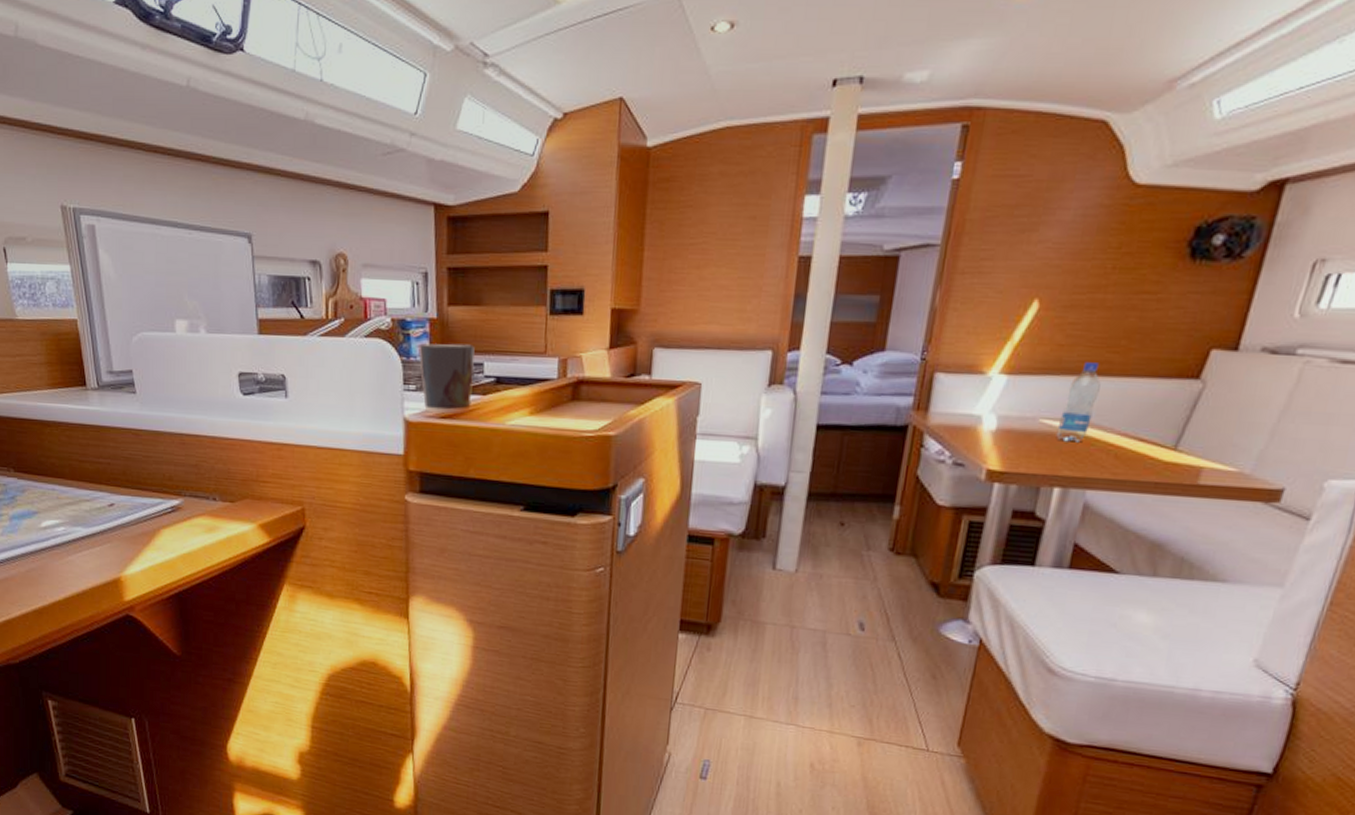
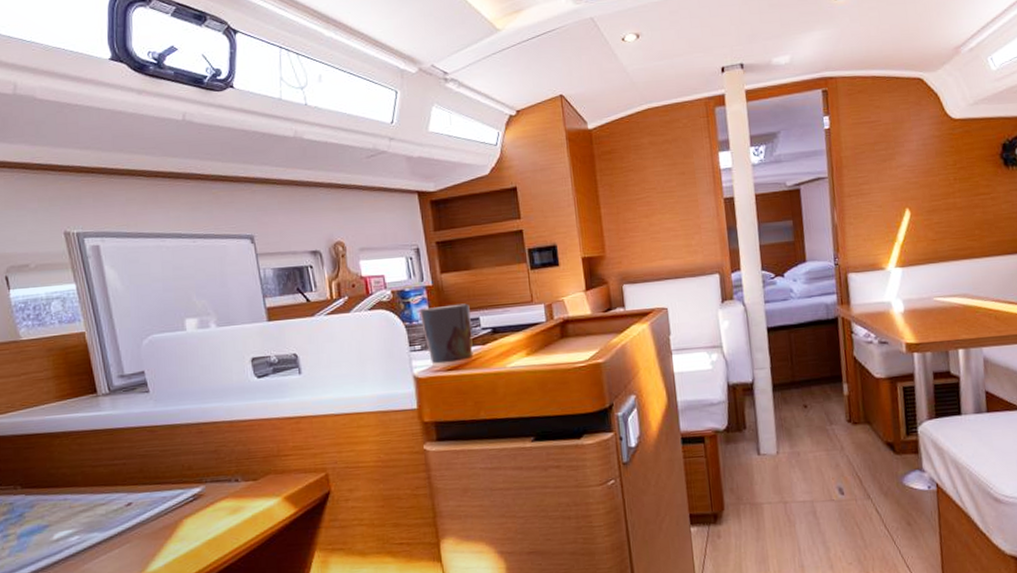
bottle: present [1056,362,1101,443] -> none [948,249,971,313]

